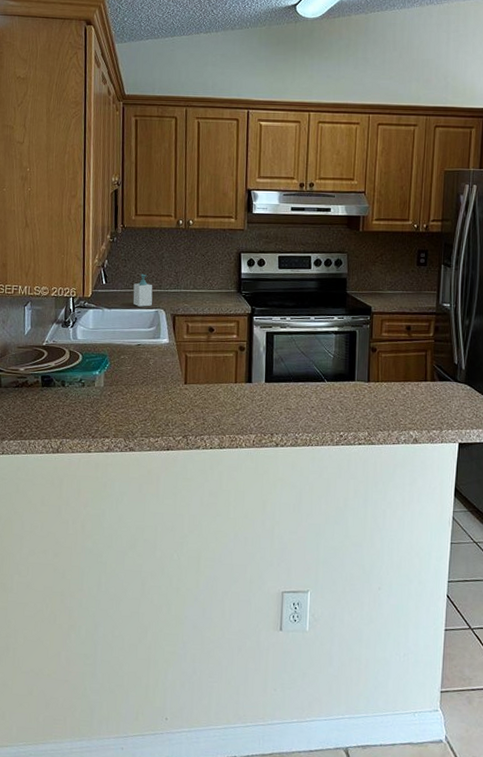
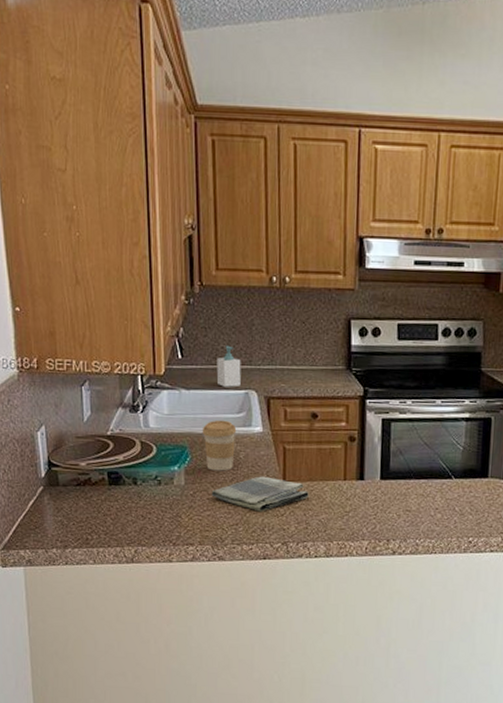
coffee cup: none [119,333,148,375] -> present [202,420,237,471]
dish towel: none [125,379,206,410] -> present [211,476,309,512]

